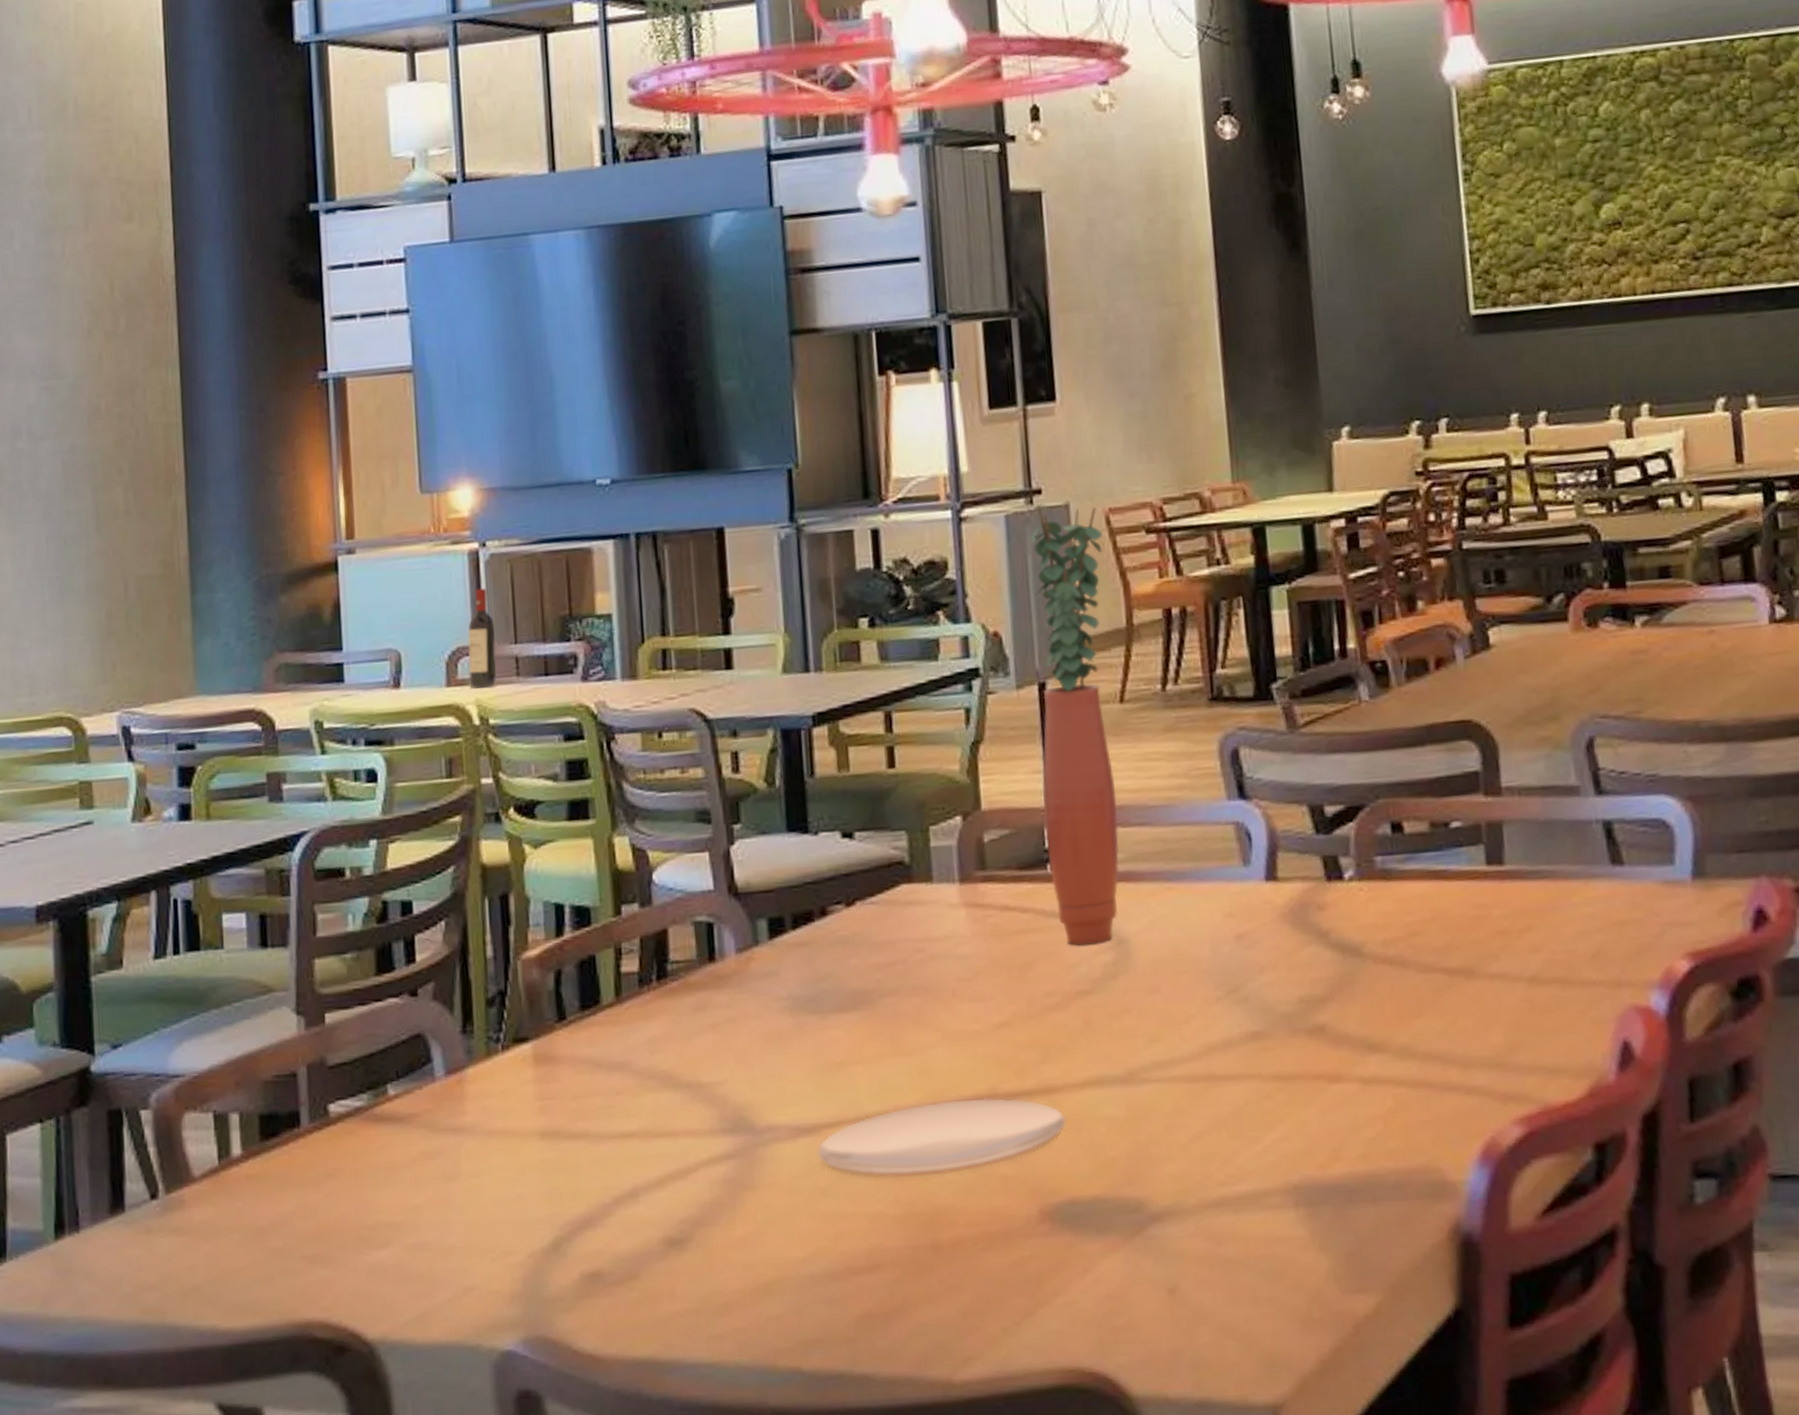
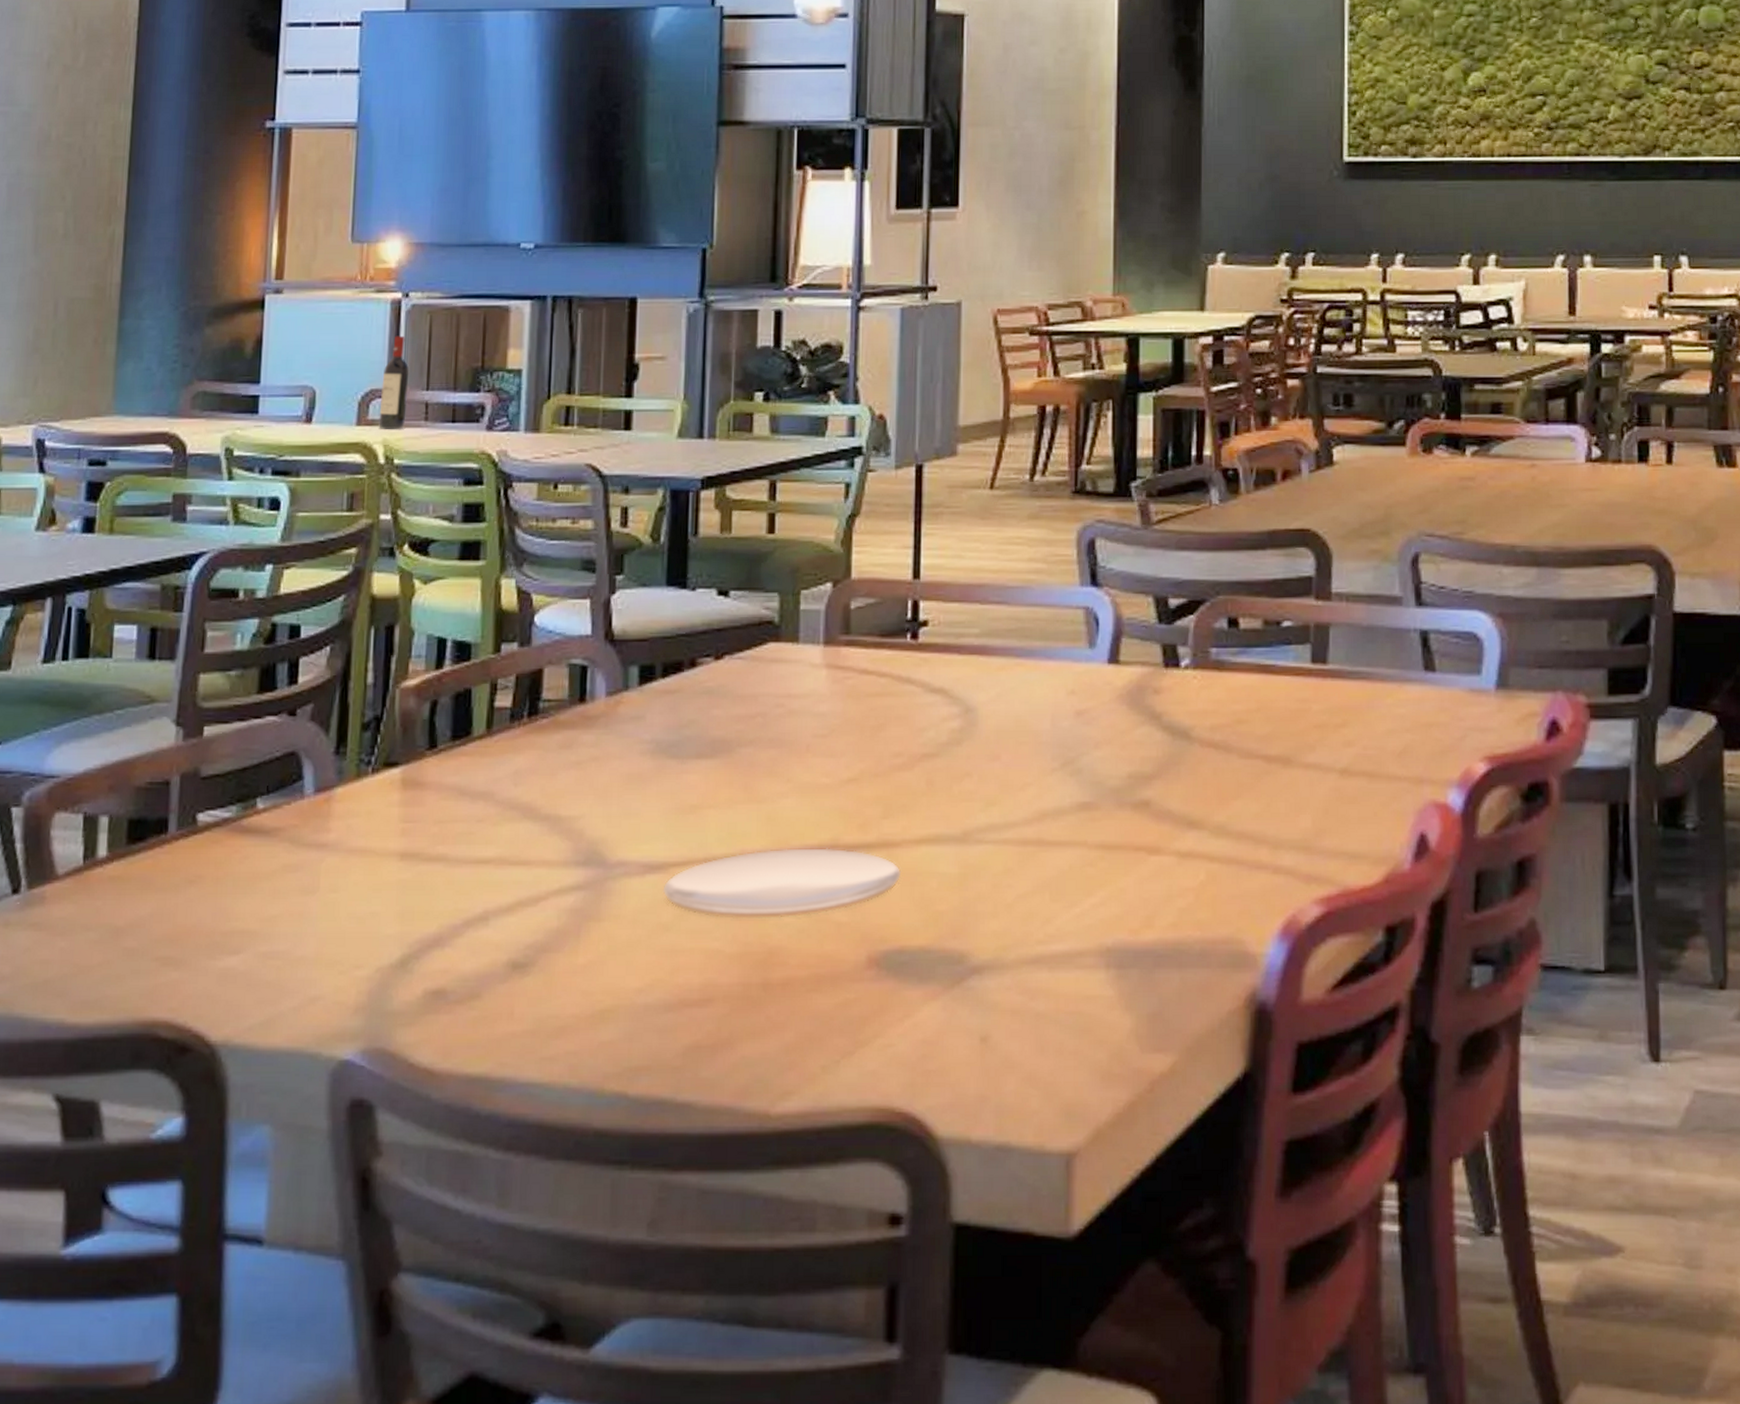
vase: present [1030,505,1119,946] -> none [908,301,989,711]

